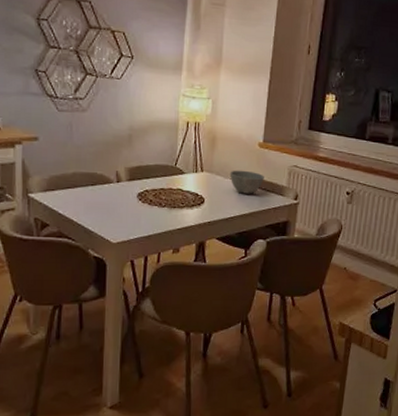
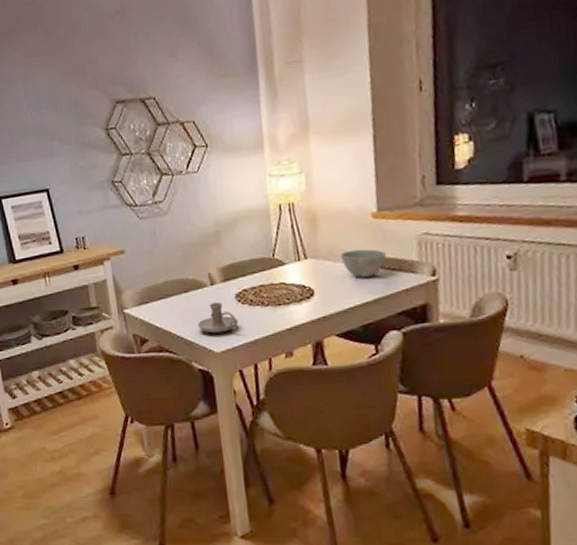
candle holder: none [100,198,137,226] -> present [198,302,239,333]

